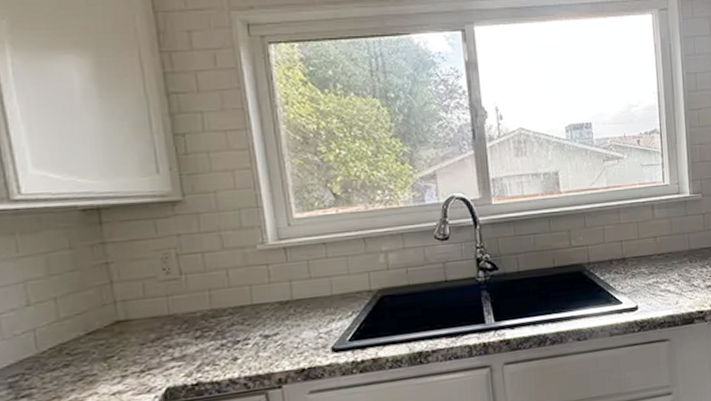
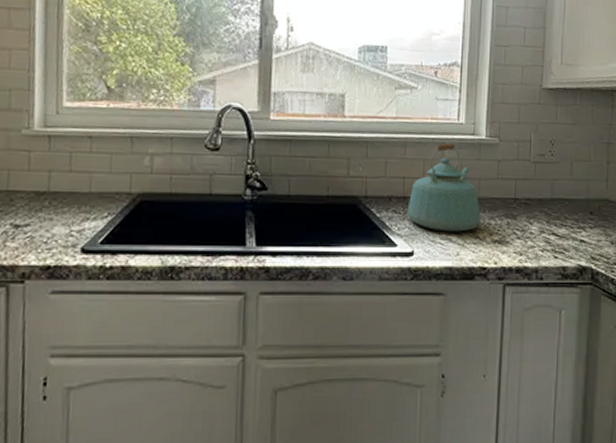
kettle: none [627,204,694,285] -> present [407,143,481,232]

